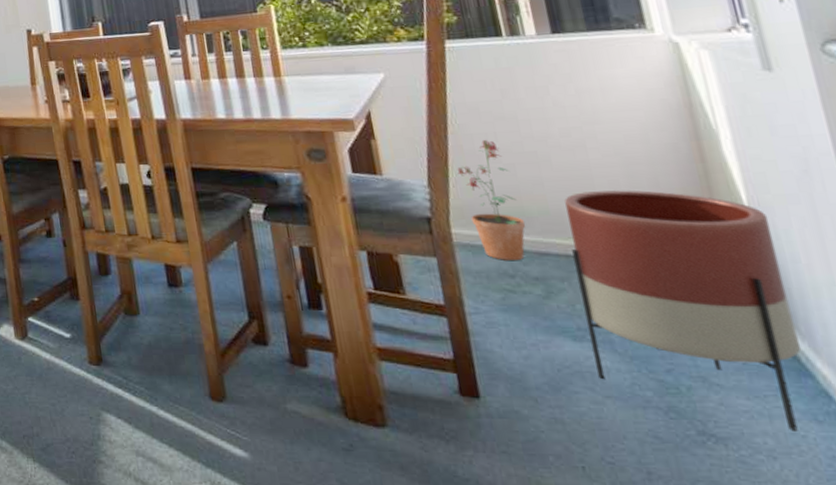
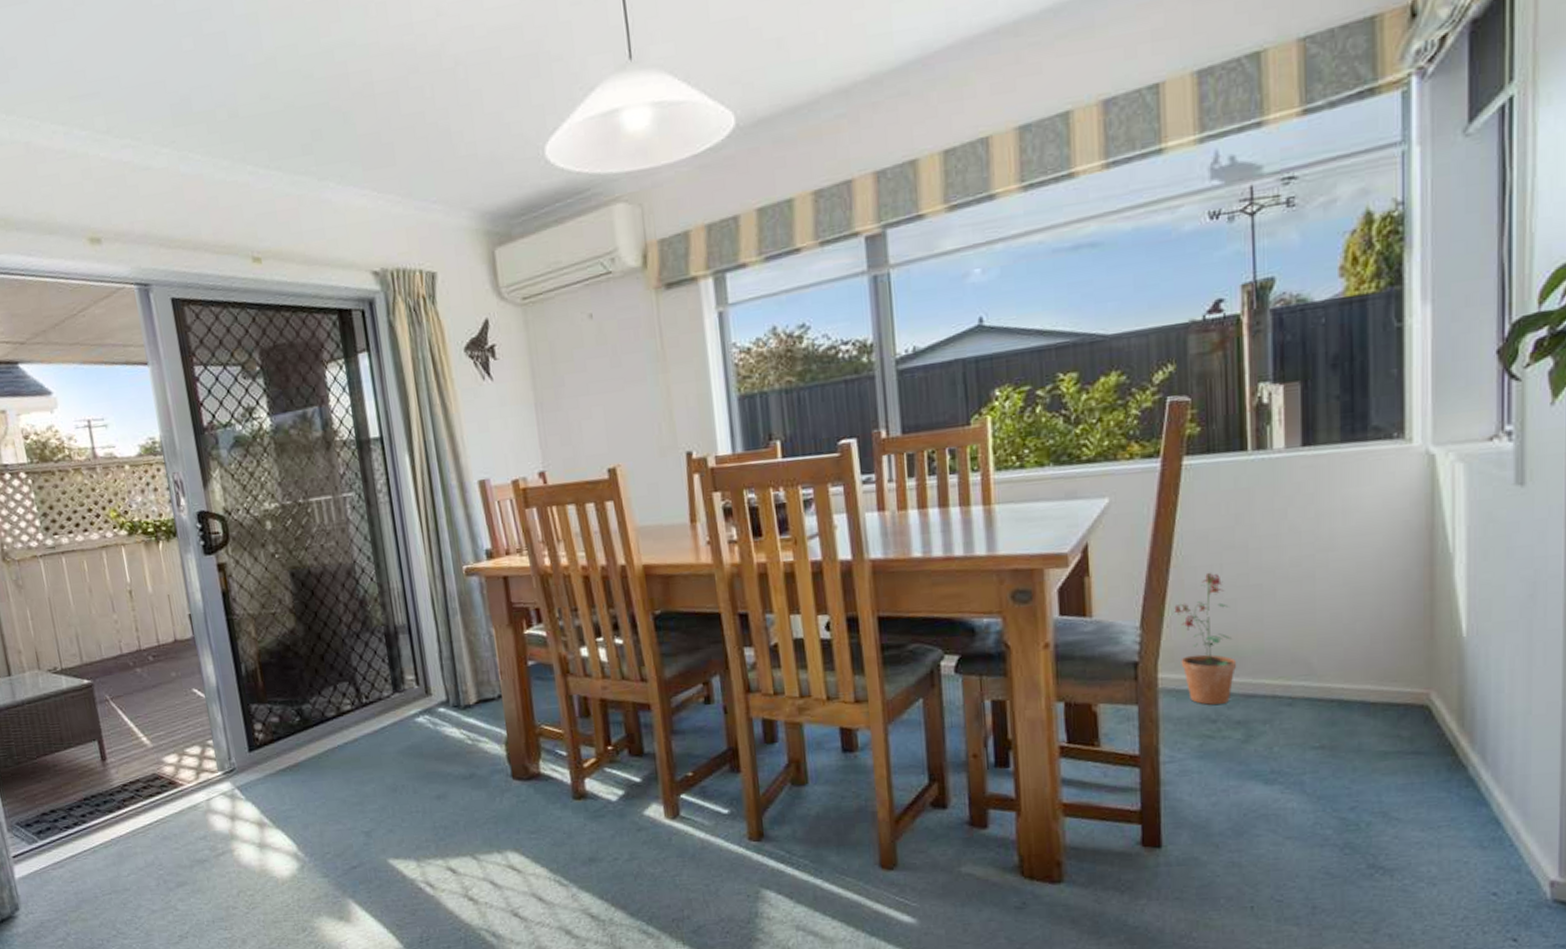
planter: present [564,190,801,433] -> none [1280,623,1484,859]

